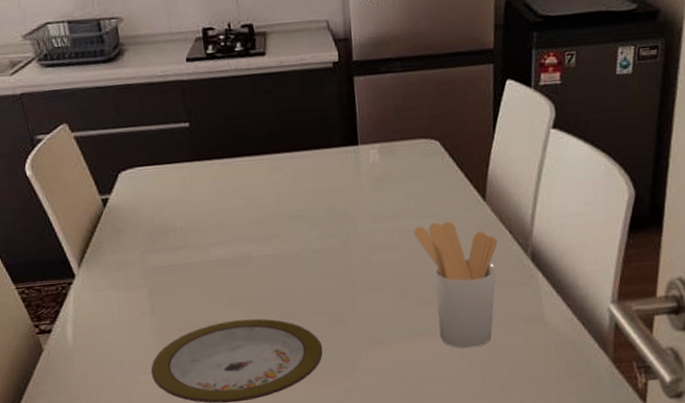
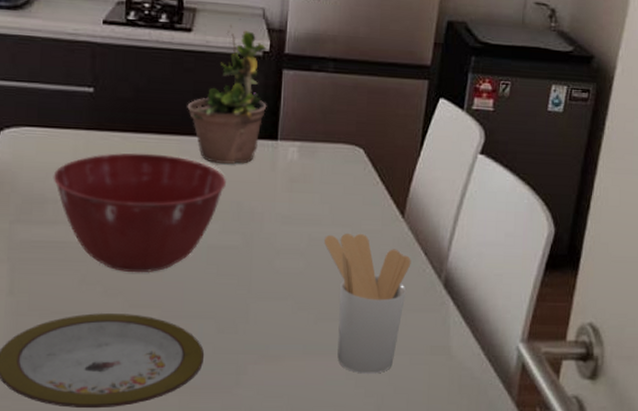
mixing bowl: none [168,173,318,283] -> present [53,153,226,273]
potted plant: none [272,34,344,175] -> present [187,19,267,164]

